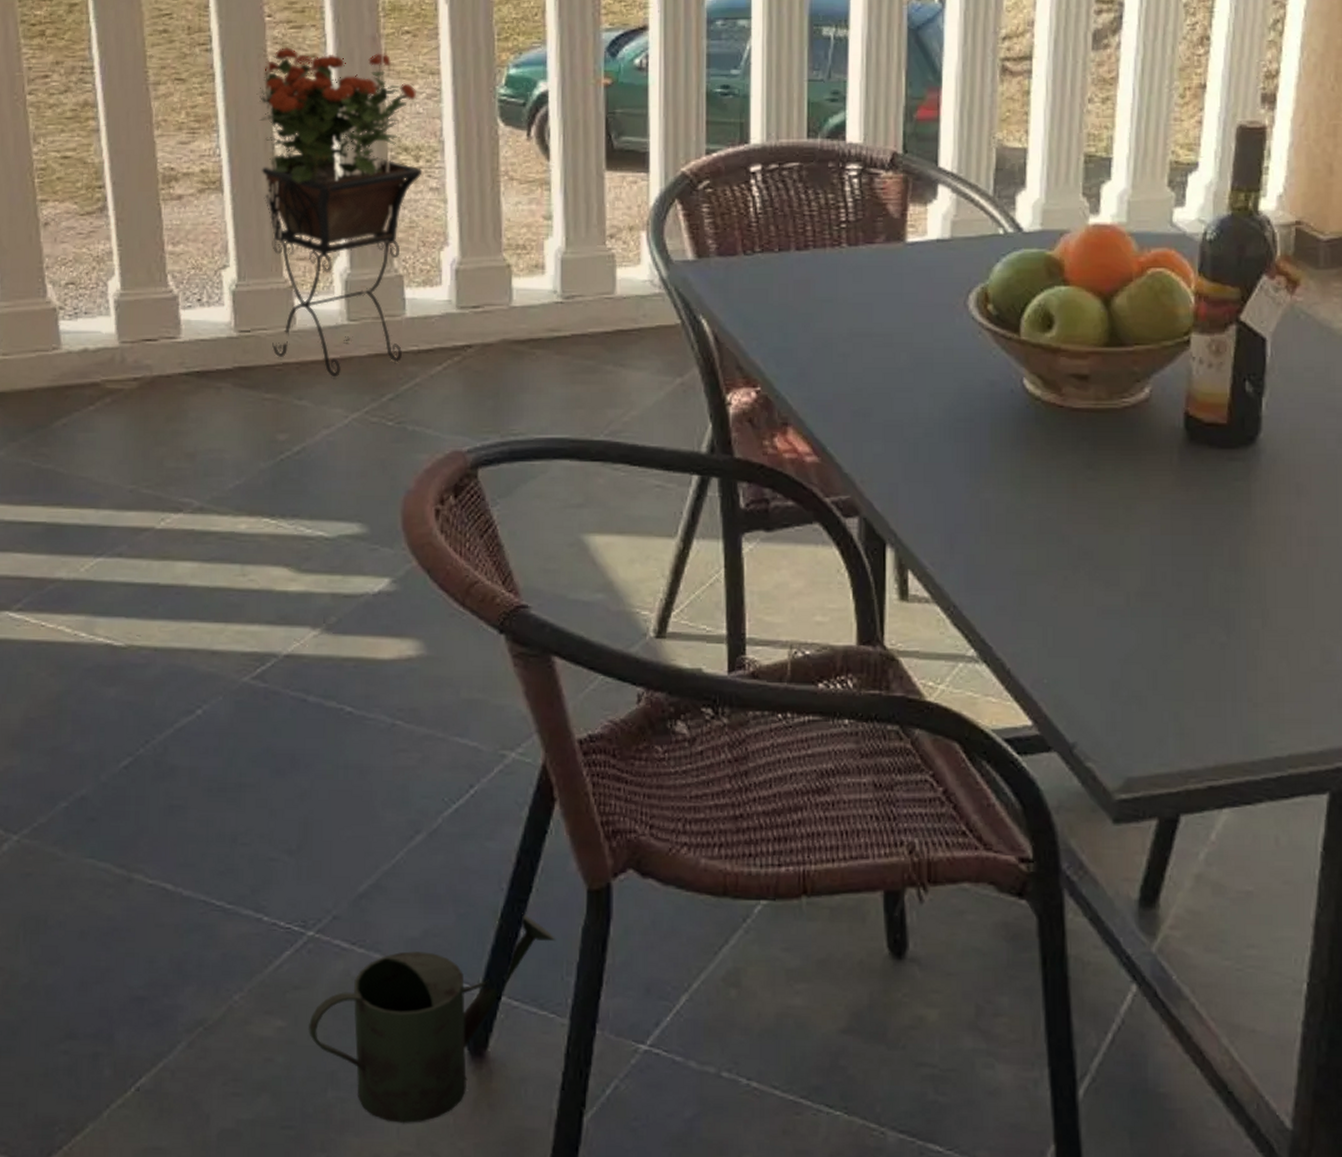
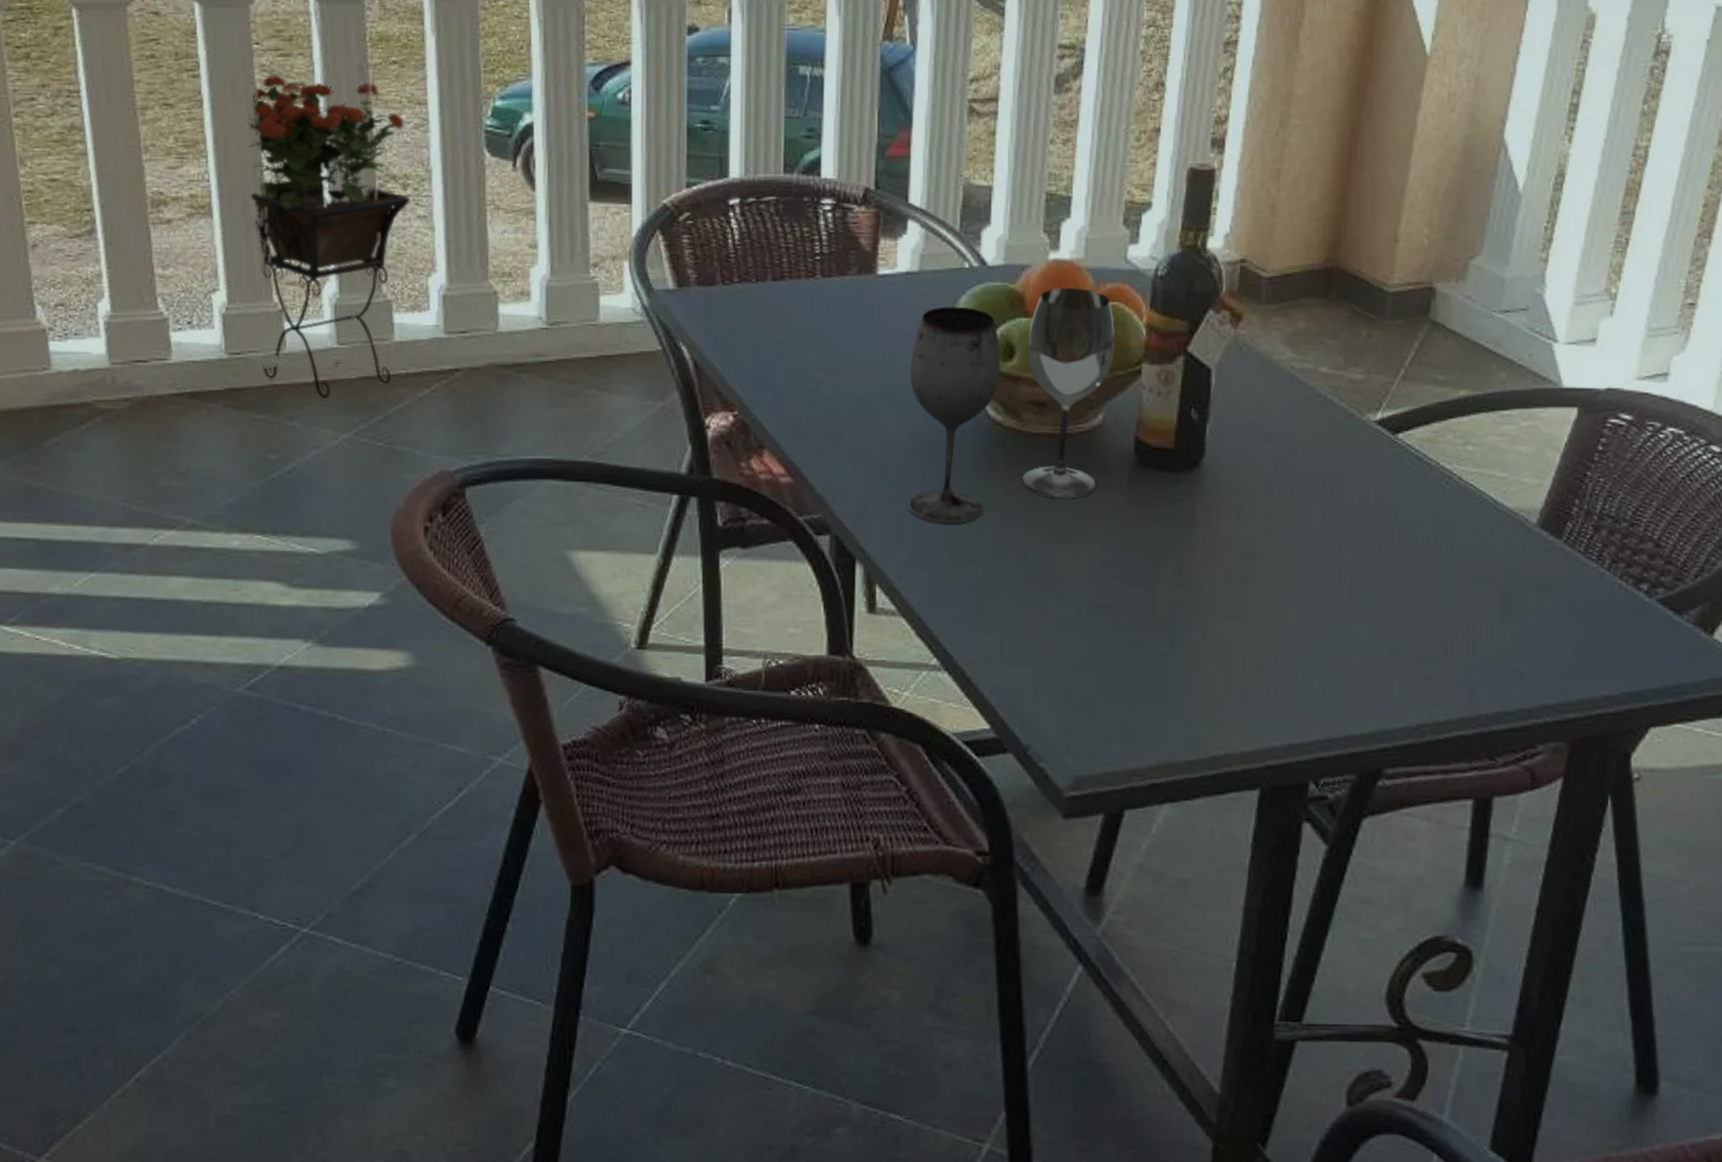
watering can: present [309,913,556,1124] -> none [304,908,542,1107]
wineglass: none [941,254,1161,506] -> present [908,288,1115,525]

